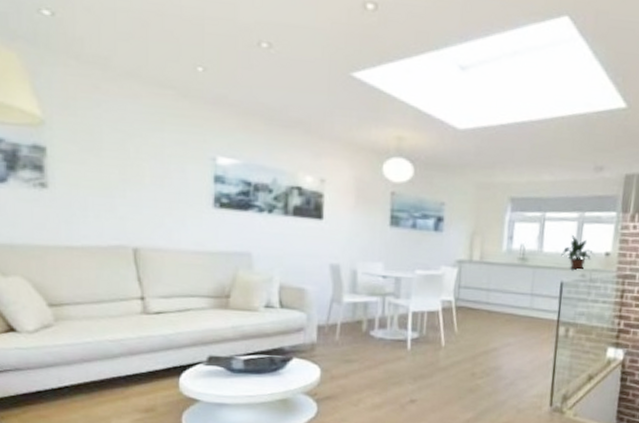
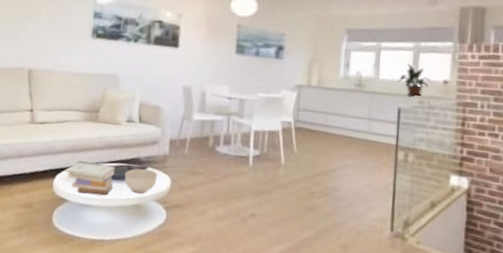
books: none [192,356,255,392] -> present [65,162,115,195]
bowl: none [266,359,306,387] -> present [124,168,158,194]

